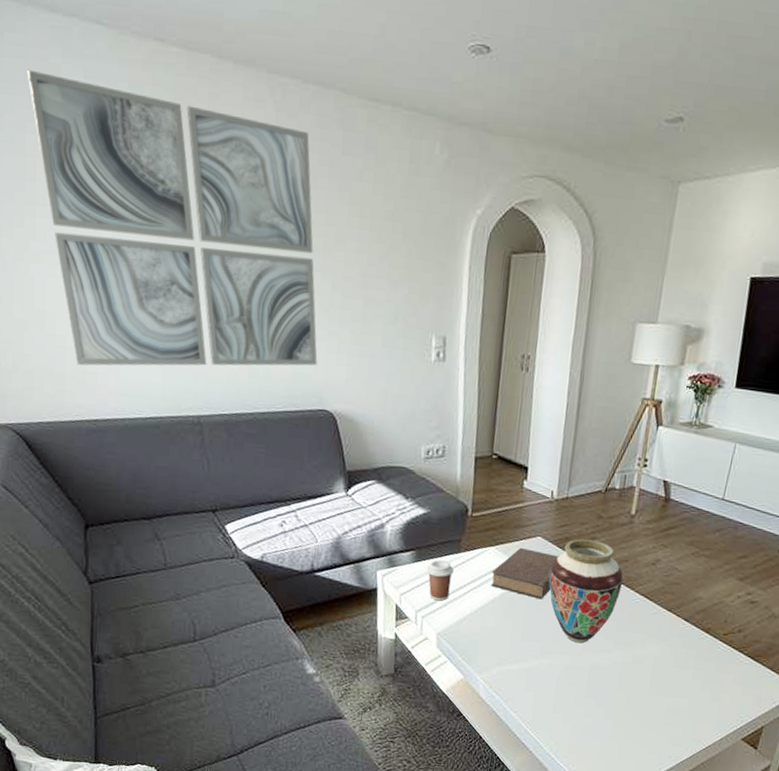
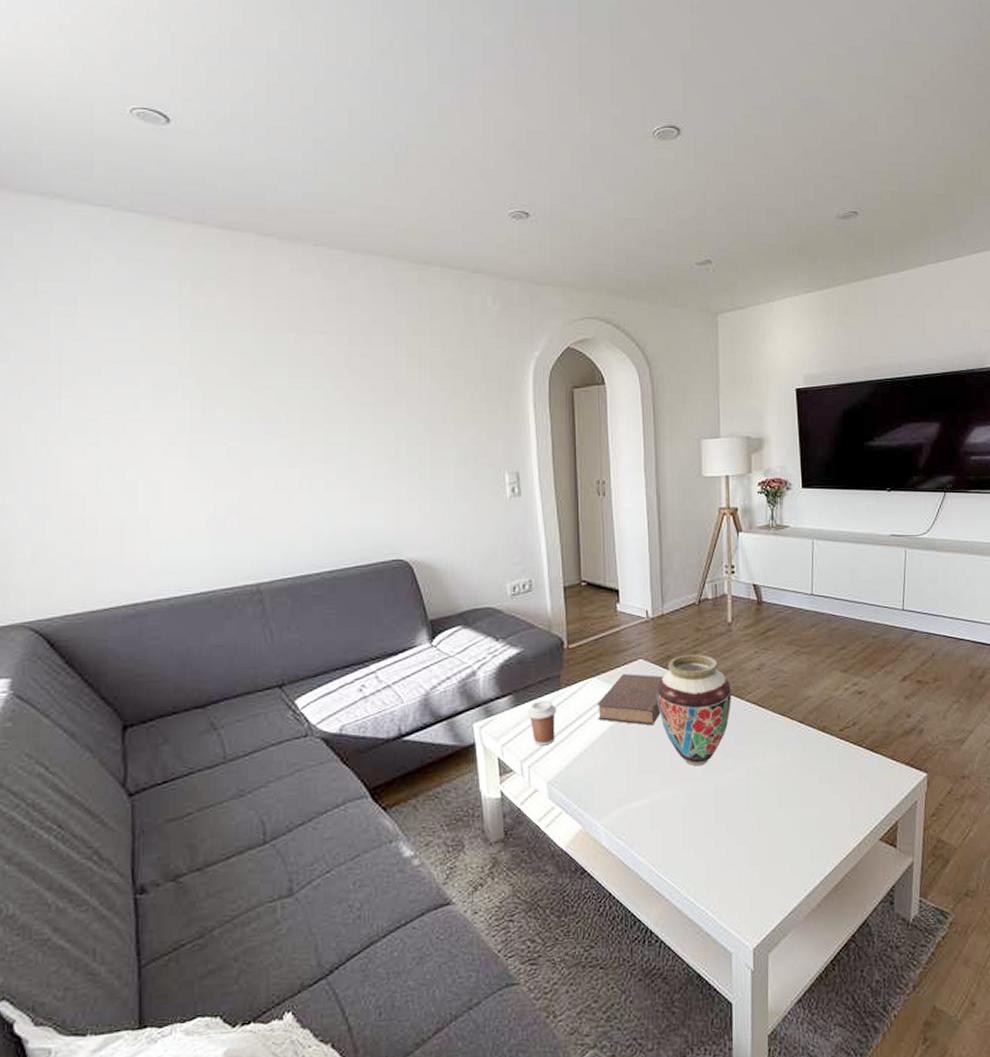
wall art: present [27,69,318,366] -> none [52,256,387,548]

